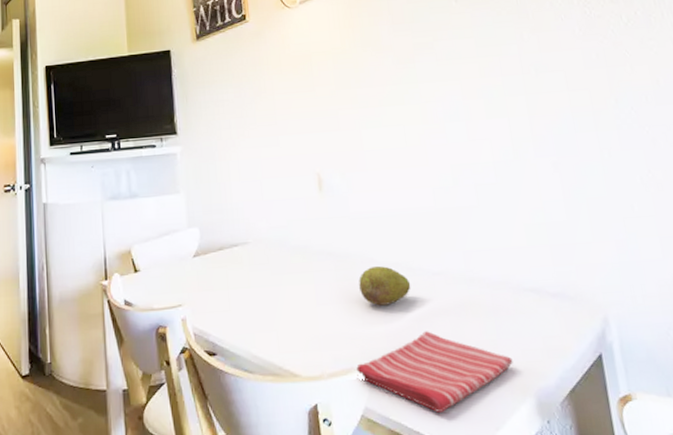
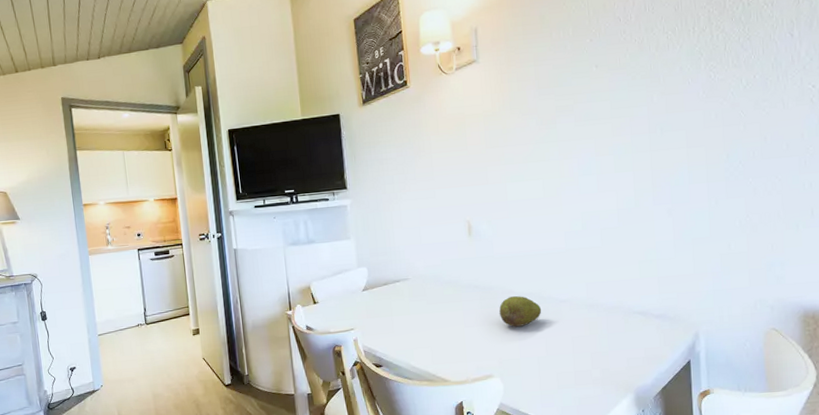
dish towel: present [356,331,513,413] -> none [494,345,620,406]

